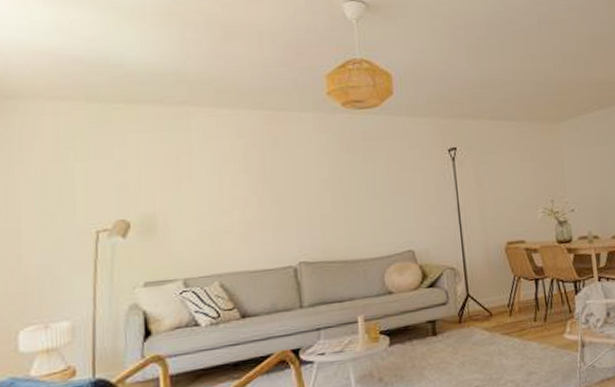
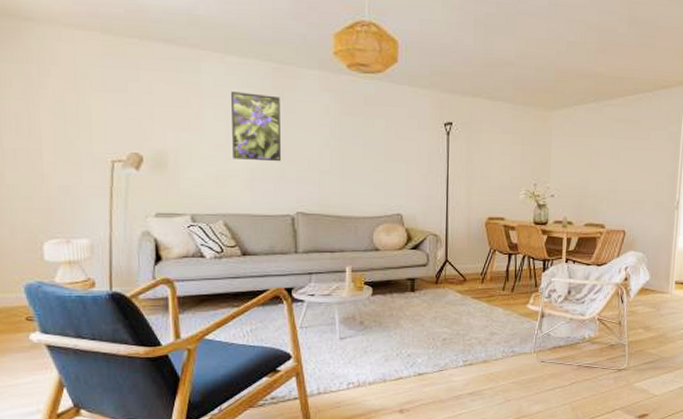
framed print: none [222,143,278,213] -> present [230,92,281,162]

